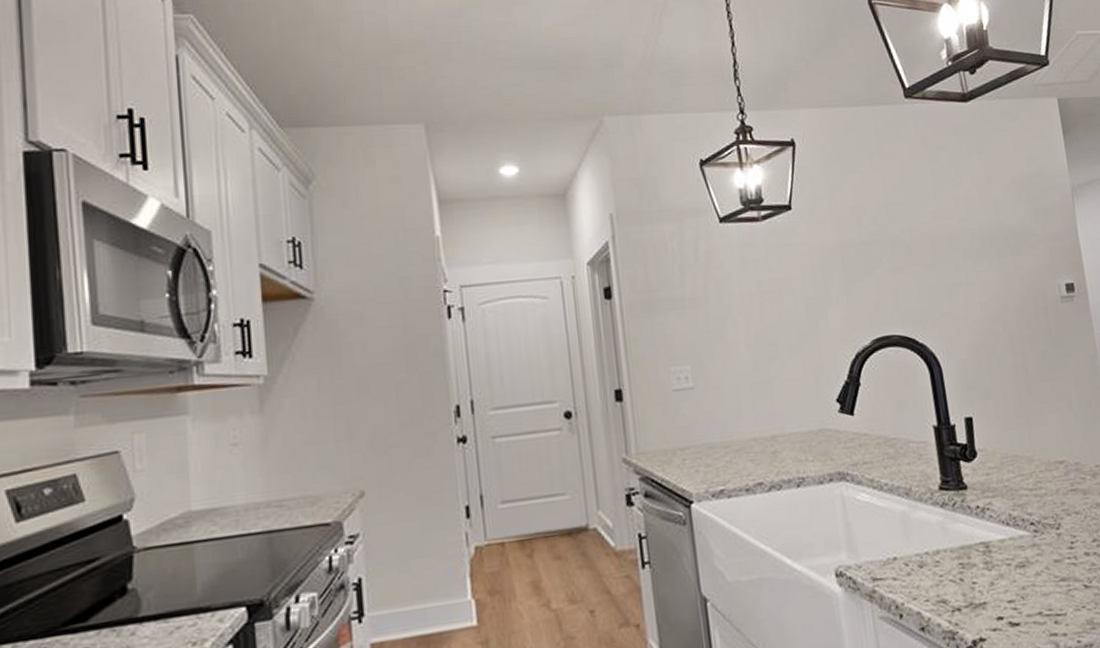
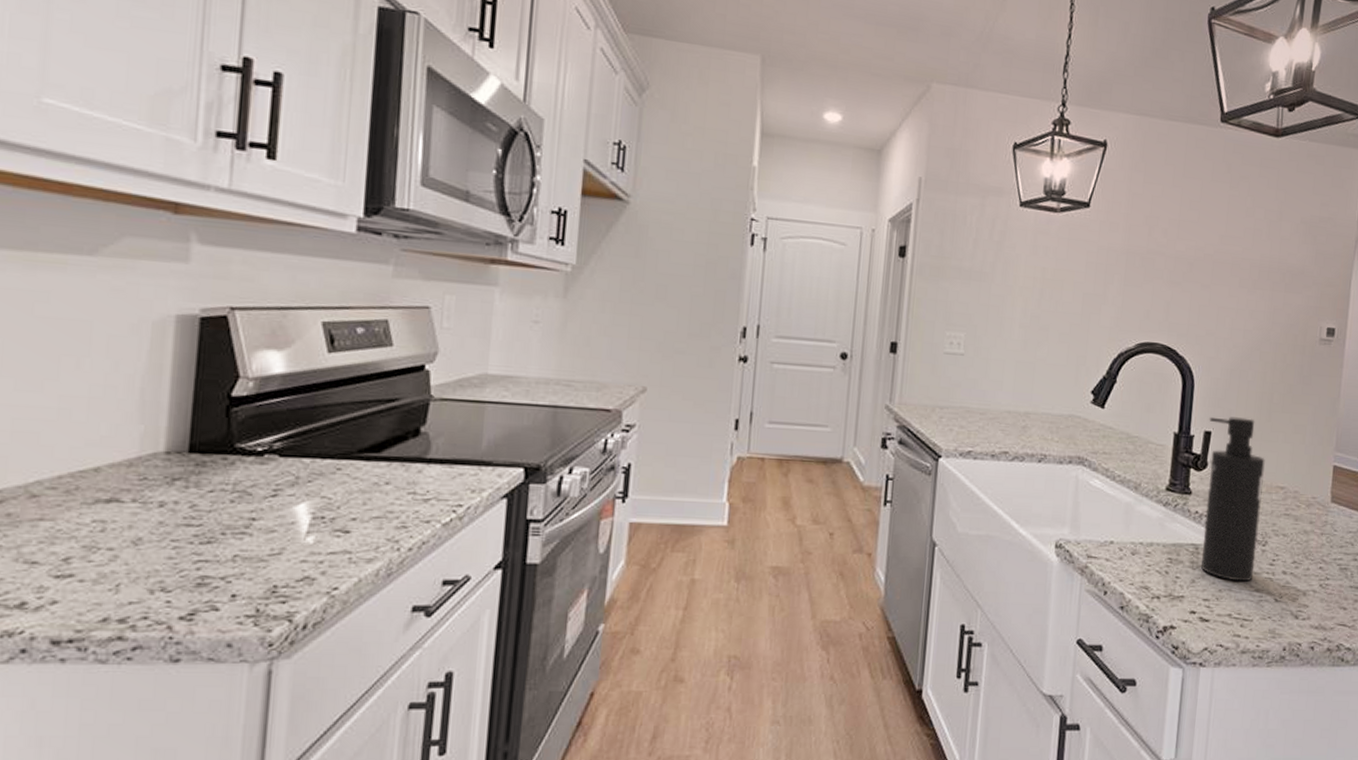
soap dispenser: none [966,394,1055,575] -> present [1200,417,1265,582]

